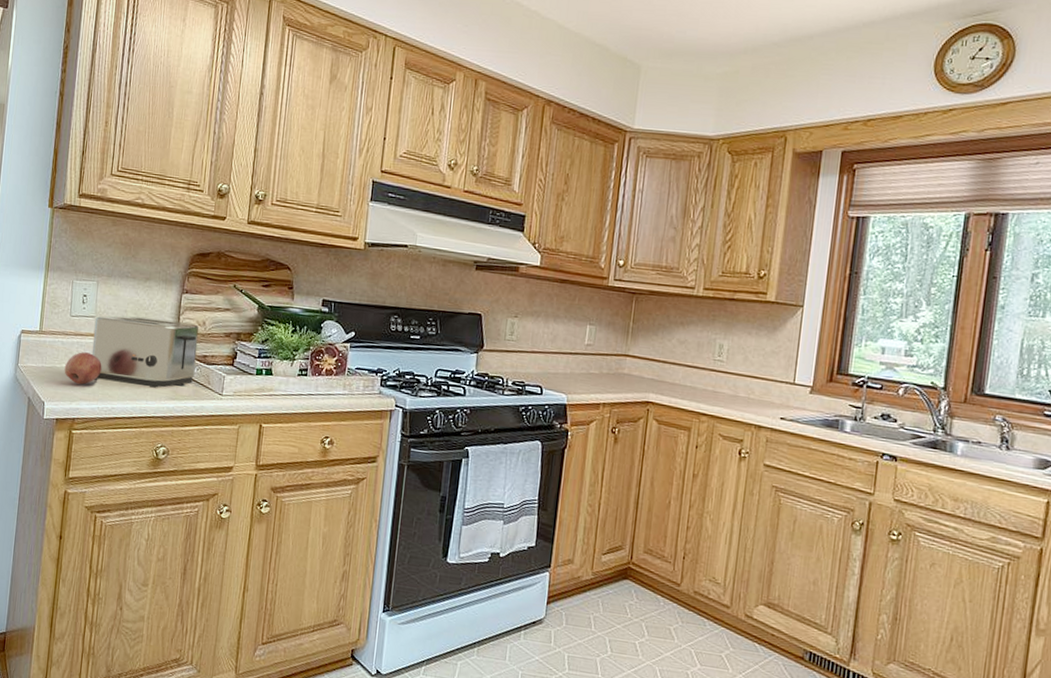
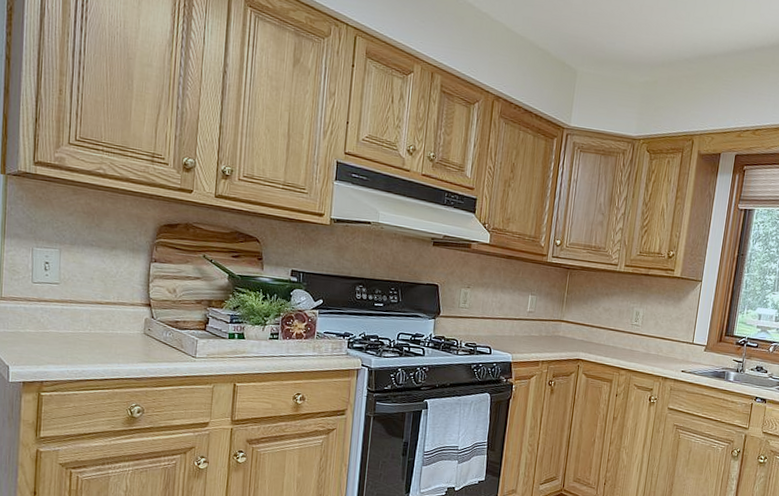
fruit: present [64,352,102,385] -> none [28,317,69,349]
toaster: present [91,315,199,388] -> none [57,282,170,352]

